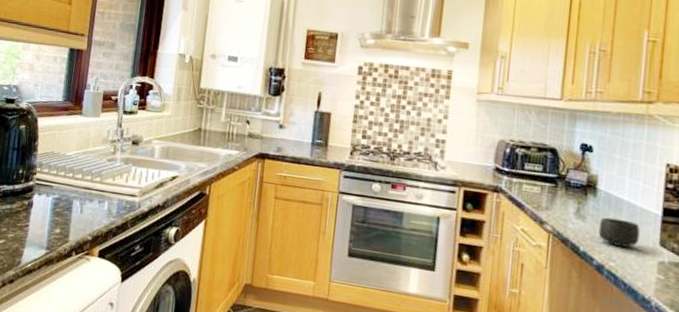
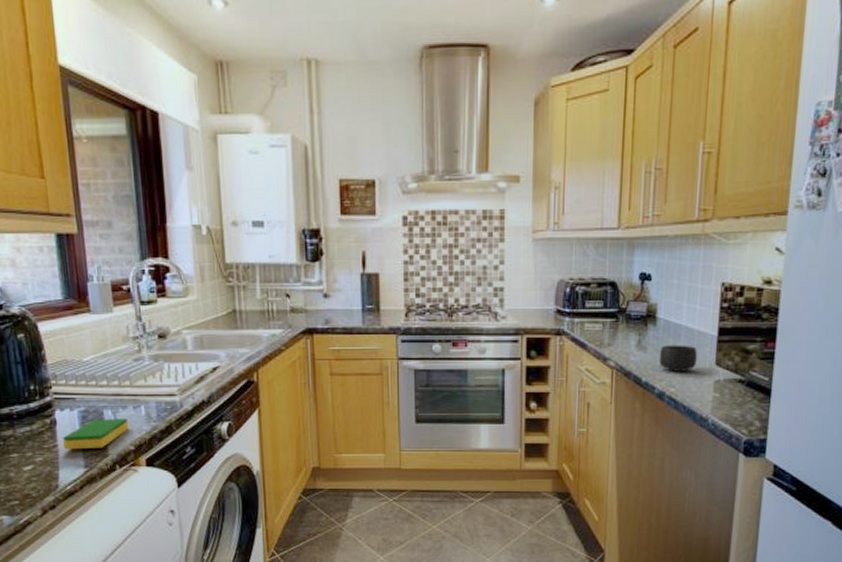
dish sponge: none [33,207,92,234] -> present [62,418,129,450]

